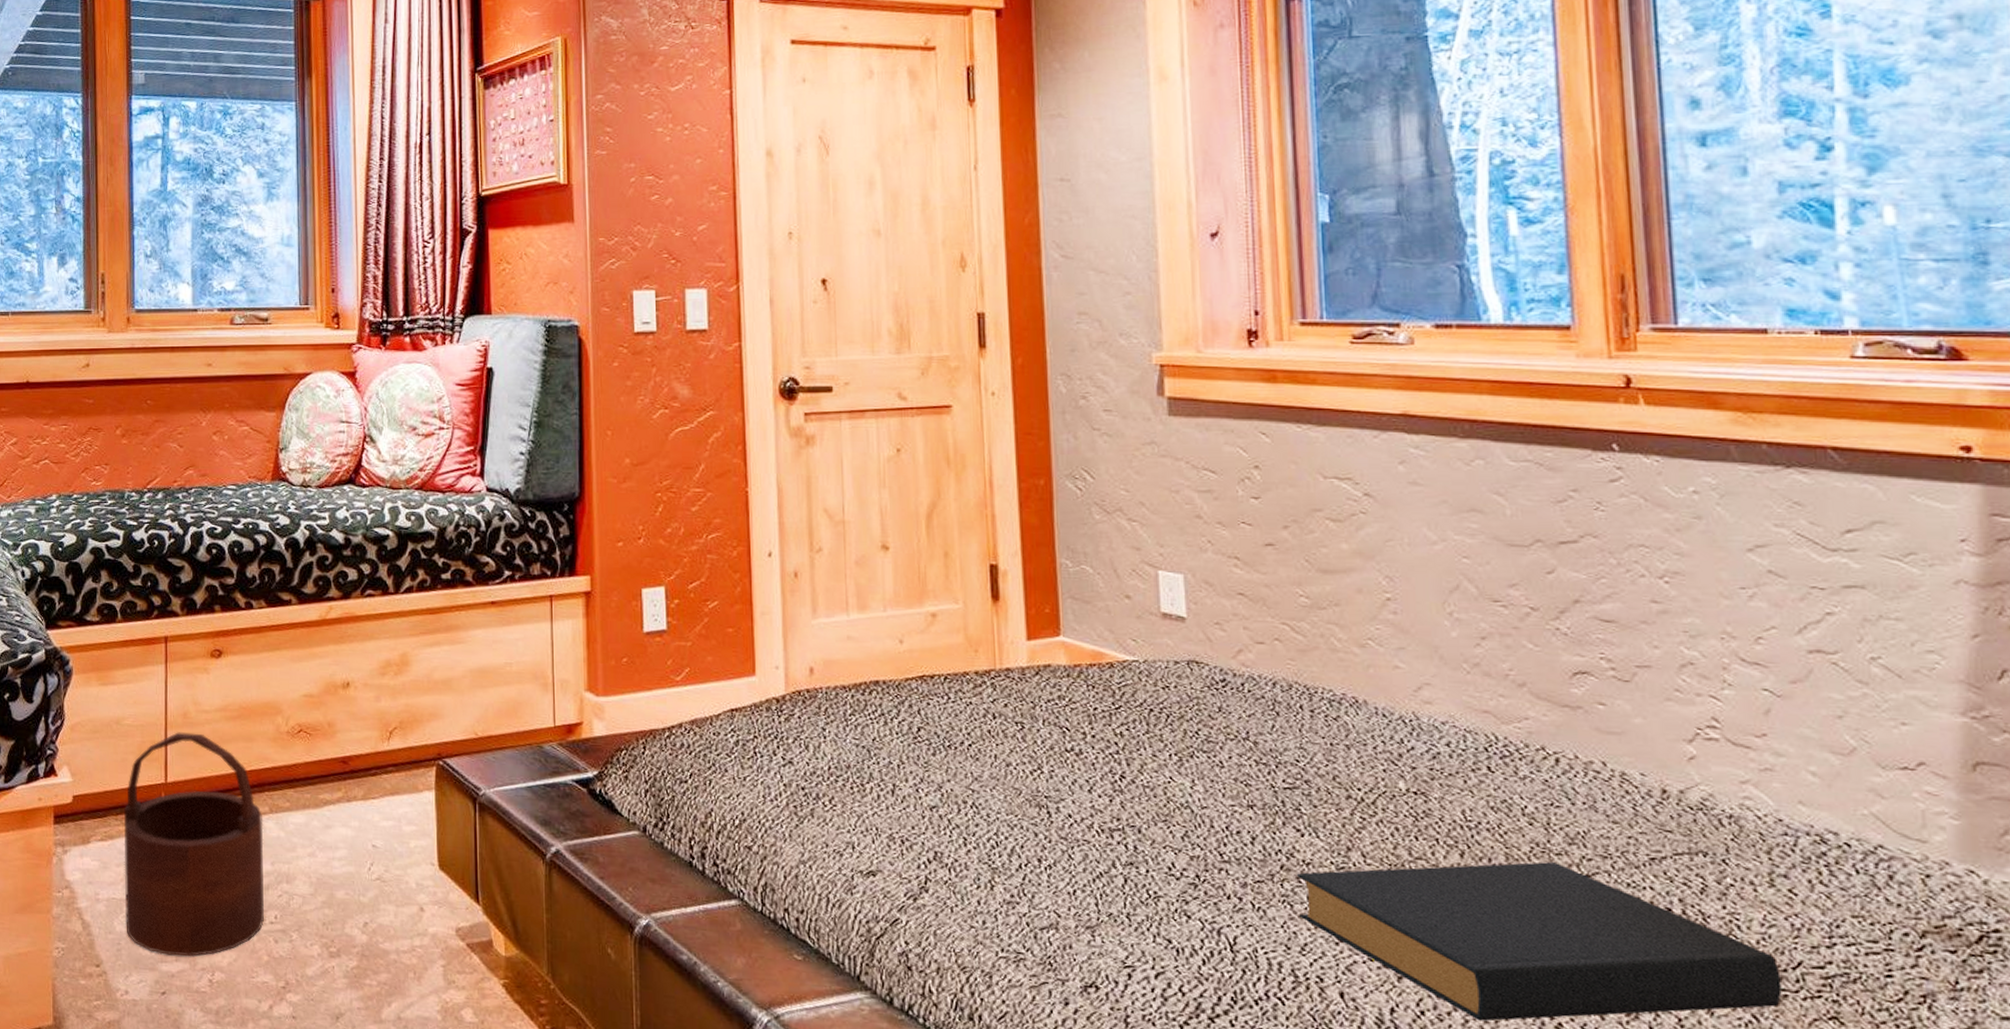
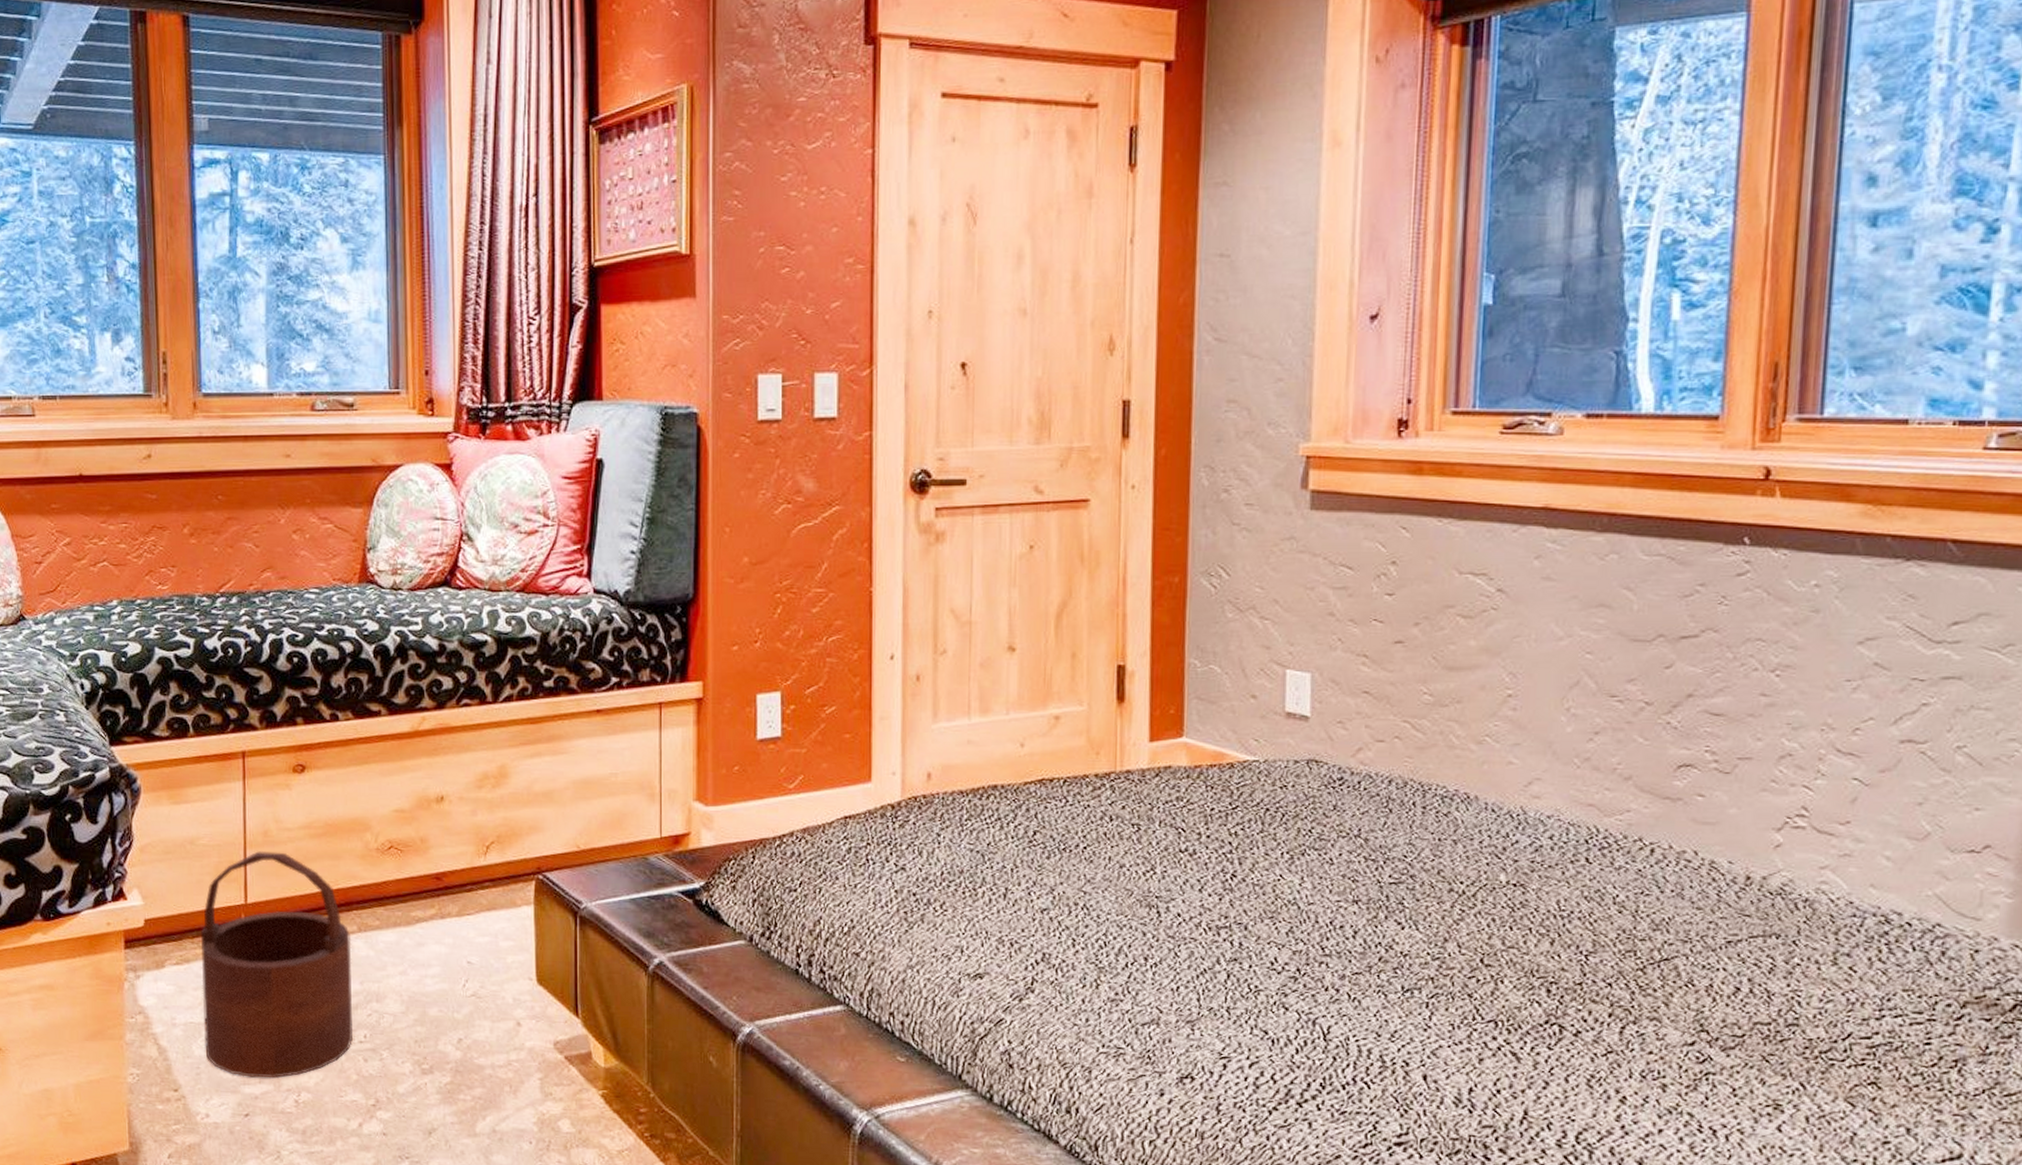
hardback book: present [1296,862,1782,1021] -> none [1392,947,1831,1097]

